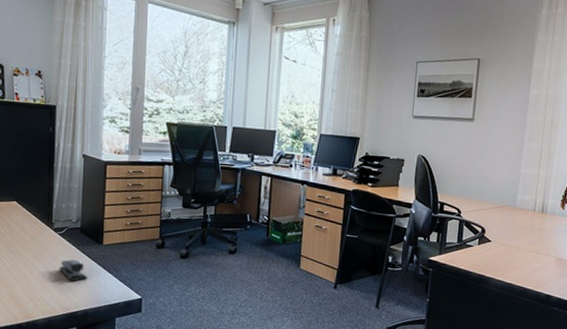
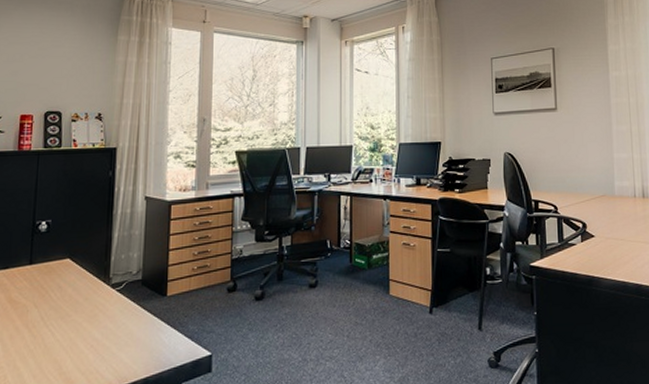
stapler: present [59,259,88,282] -> none [116,317,150,345]

